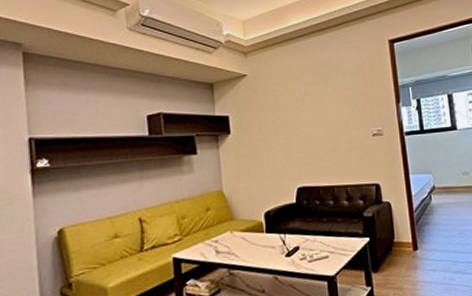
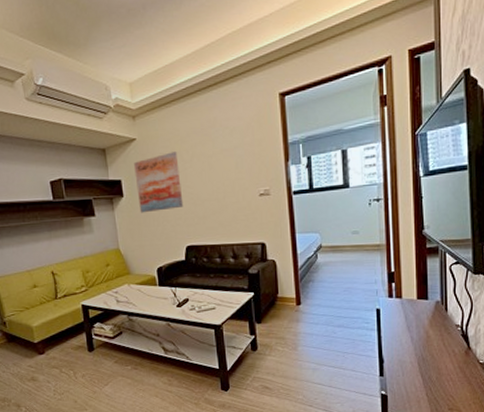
wall art: none [244,90,295,152] -> present [134,152,184,213]

